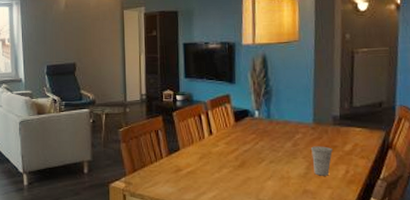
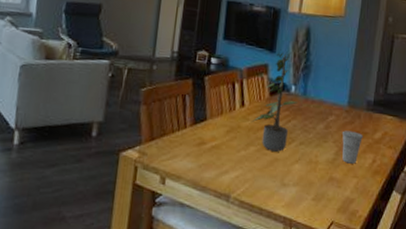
potted plant: none [220,79,263,171] -> present [250,49,298,152]

